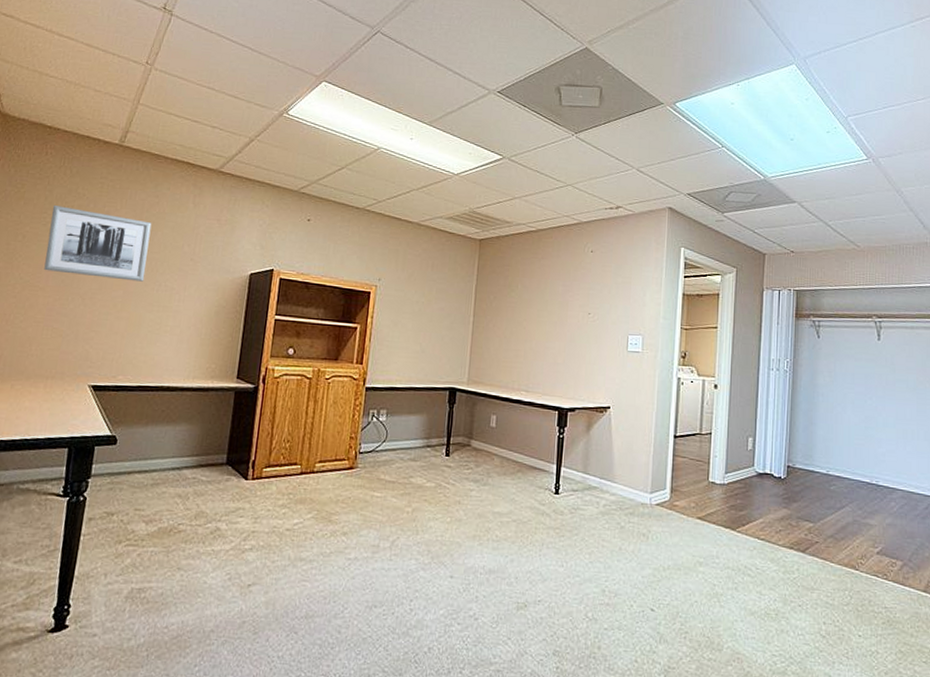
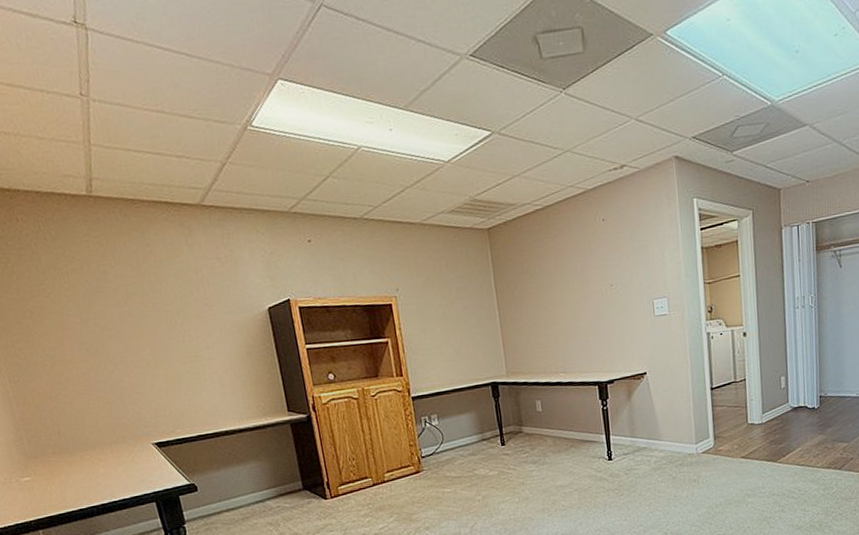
wall art: present [44,204,152,282] -> none [47,273,167,343]

